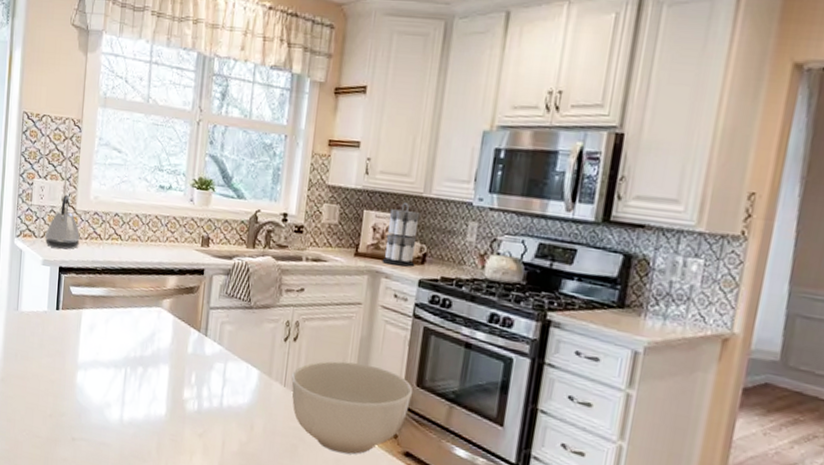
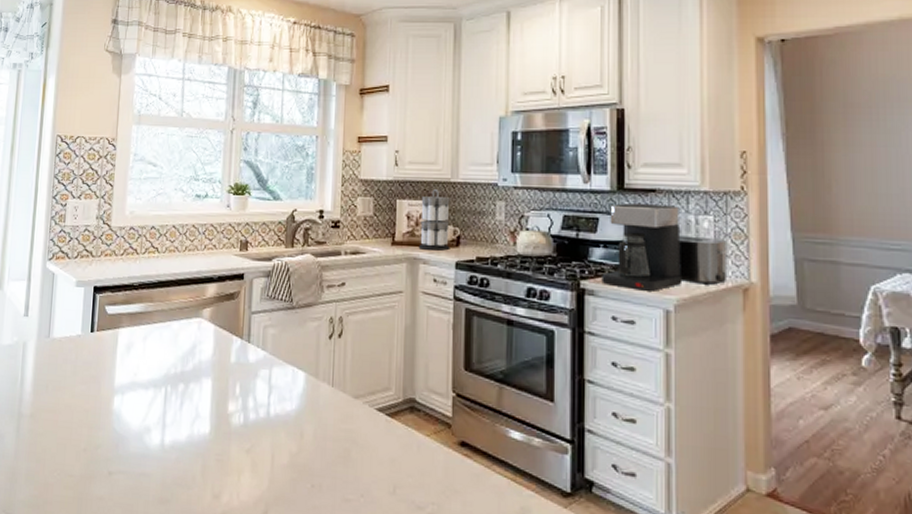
kettle: present [45,194,81,249] -> none [78,212,117,268]
bowl: present [291,361,414,454] -> none [339,353,462,452]
coffee maker: none [570,236,668,331] -> present [601,202,683,291]
toaster: none [654,276,713,331] -> present [678,235,728,285]

